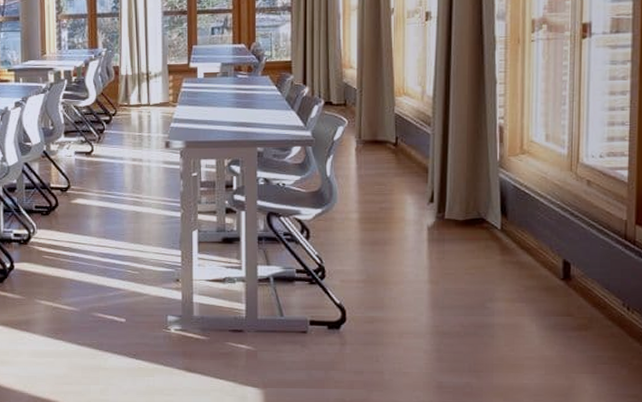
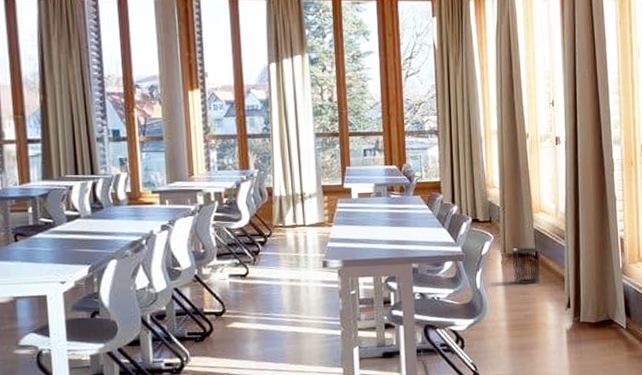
waste bin: none [366,133,403,174] -> present [510,247,542,284]

